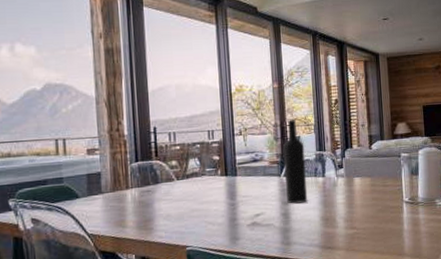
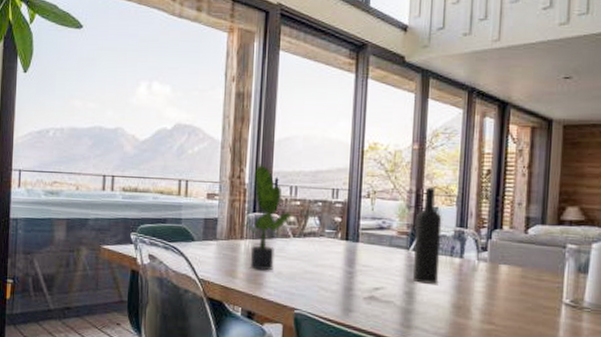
potted plant: none [123,115,172,217] -> present [240,164,291,271]

